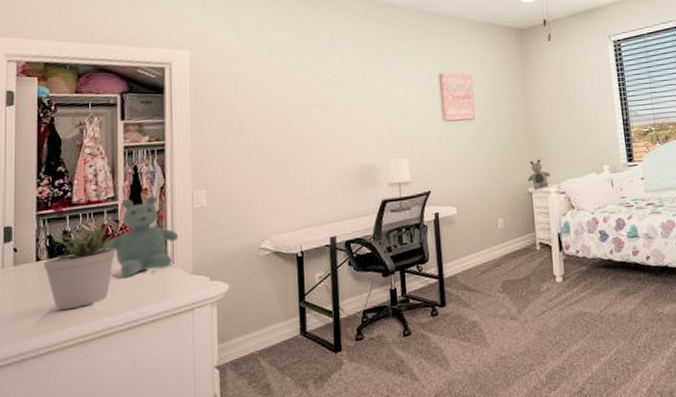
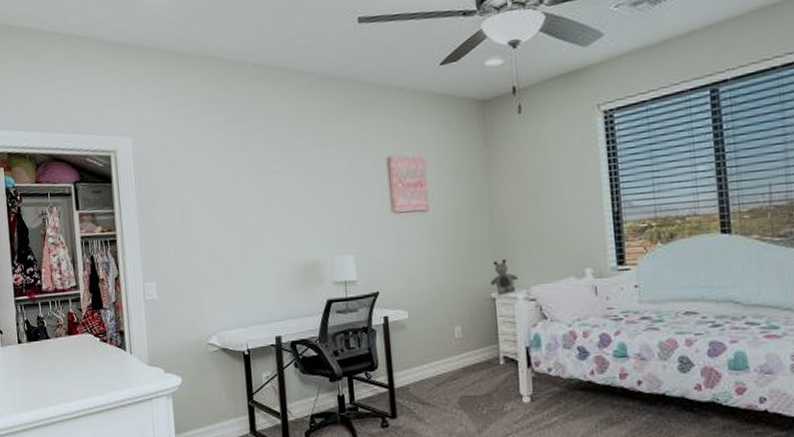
potted plant: present [44,219,116,311] -> none [25,307,82,391]
stuffed bear: present [102,195,179,277] -> none [70,286,135,363]

